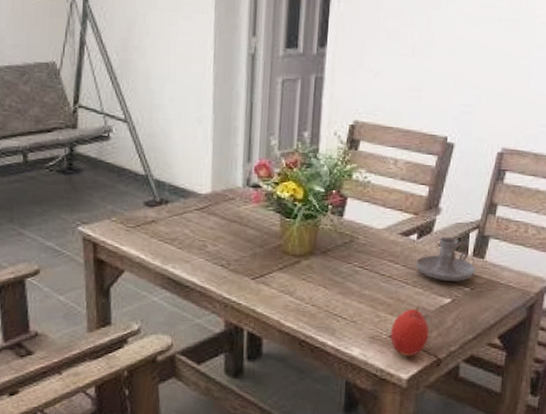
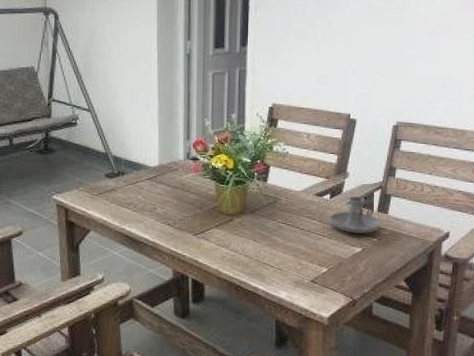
fruit: present [390,306,429,356] -> none [311,255,345,298]

